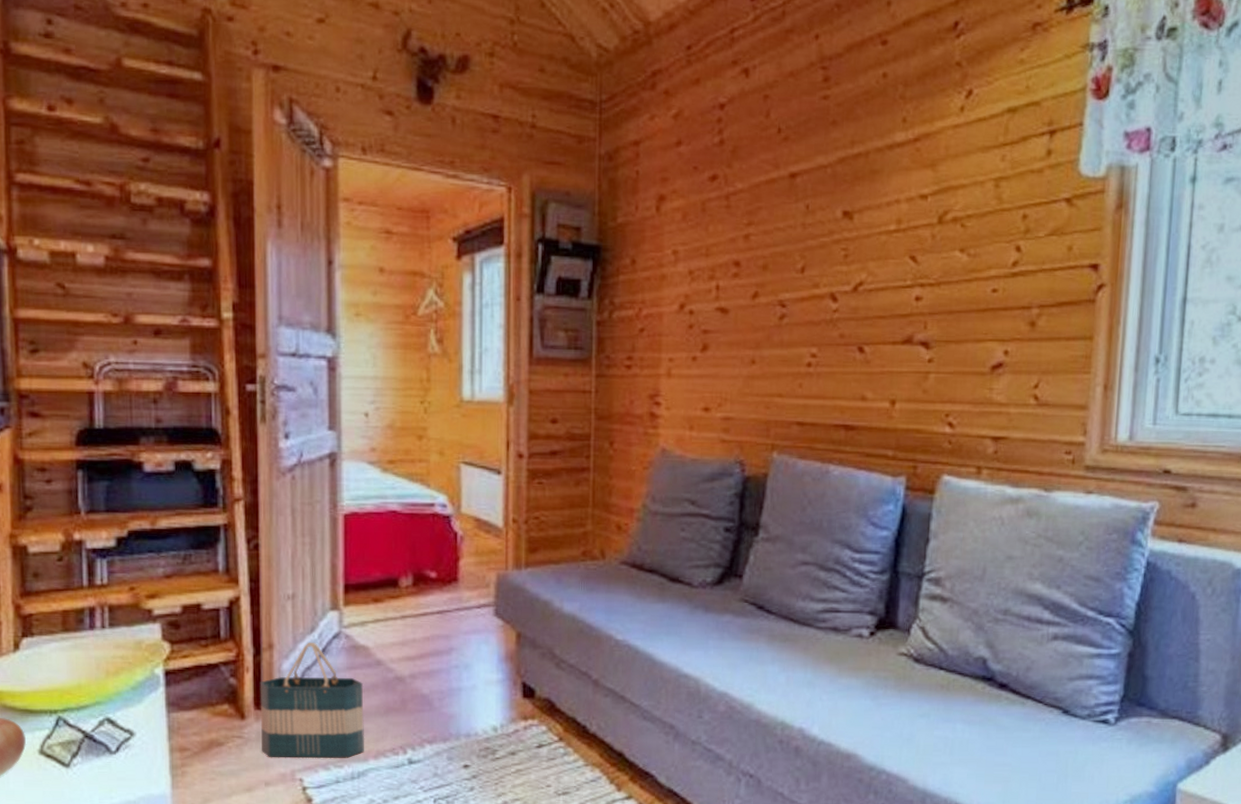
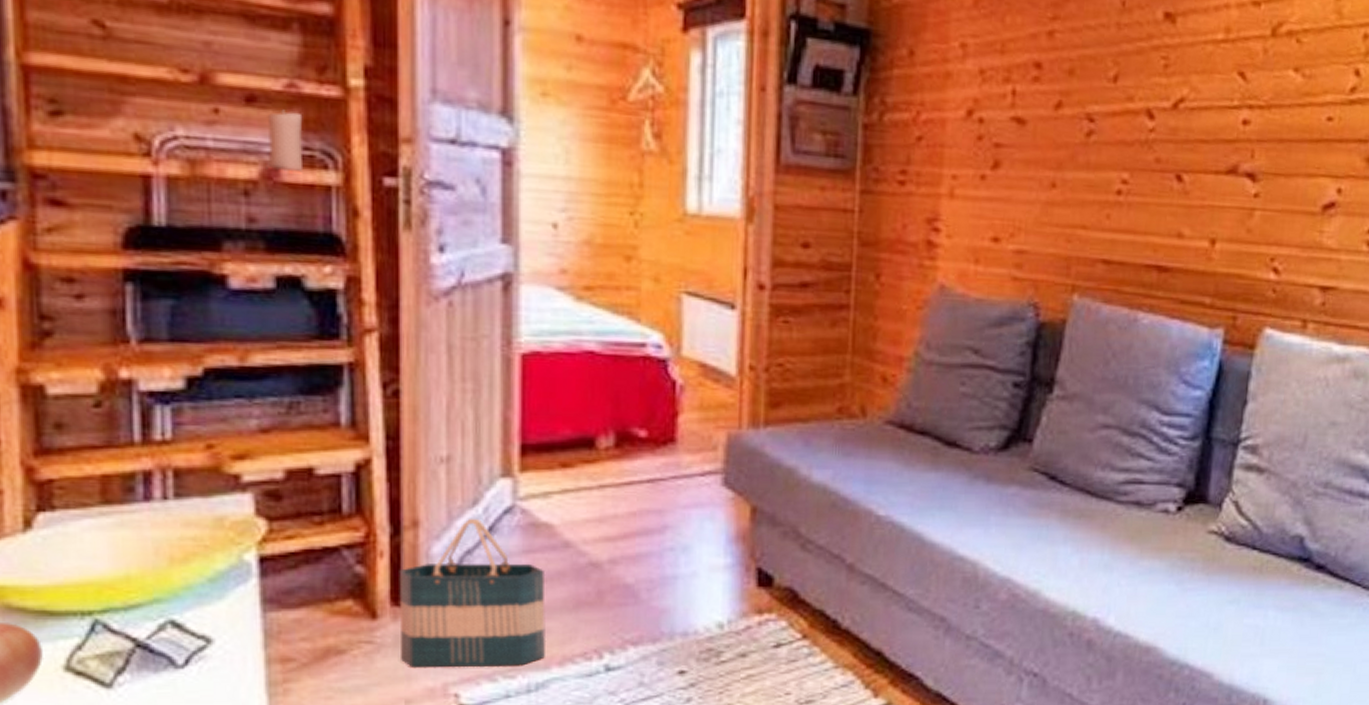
candle: none [168,338,193,384] -> present [266,109,304,173]

